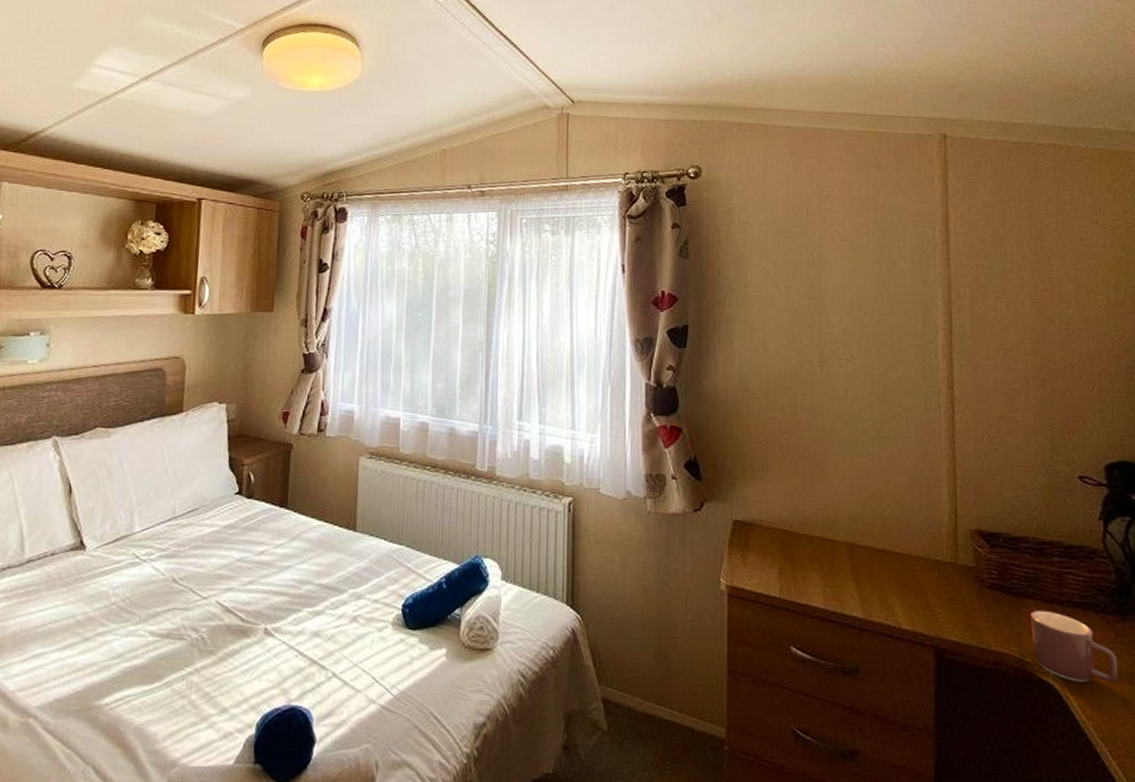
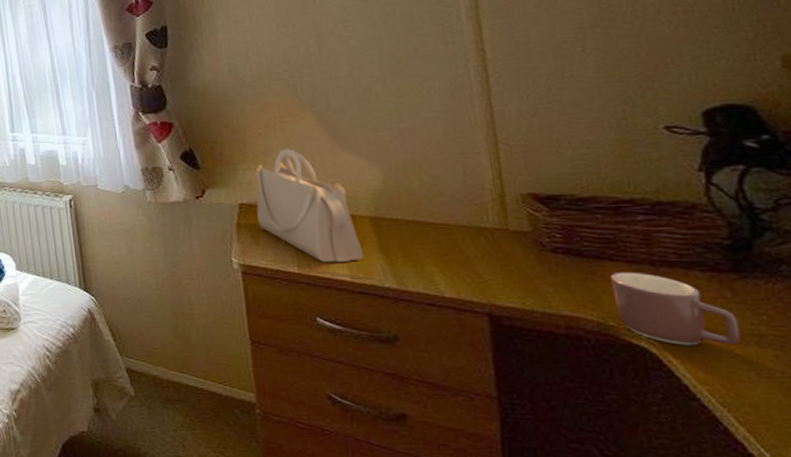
handbag: none [749,466,838,588] -> present [255,149,364,262]

